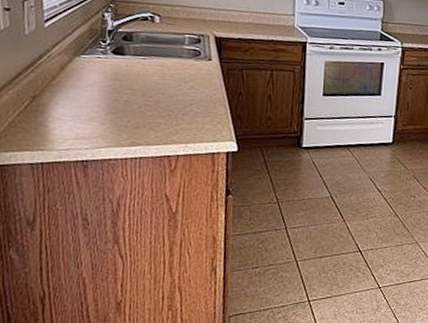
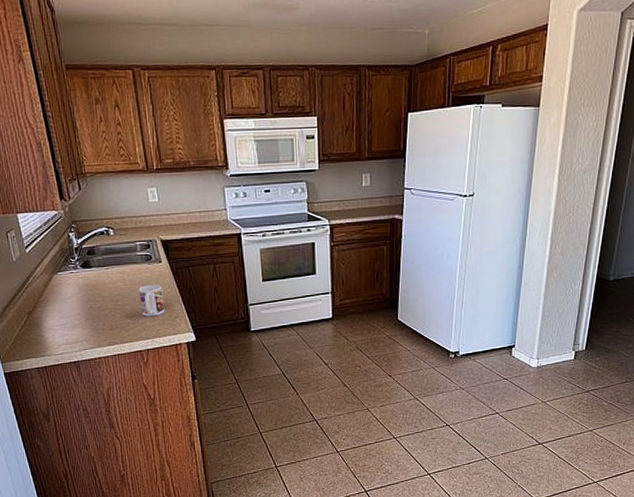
mug: none [177,83,208,119] -> present [138,284,165,317]

